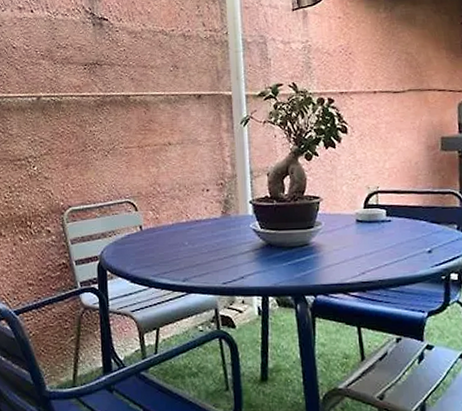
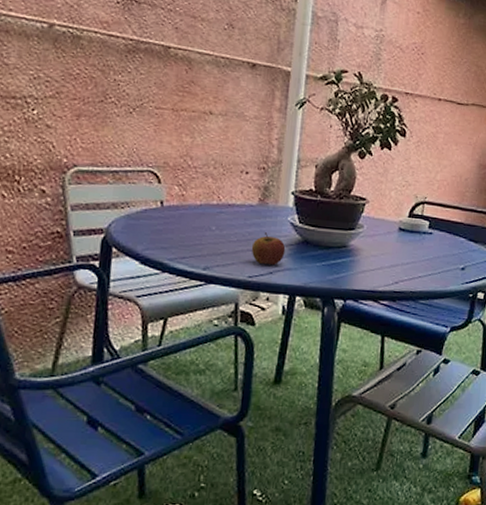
apple: none [221,241,253,271] -> present [251,232,286,266]

